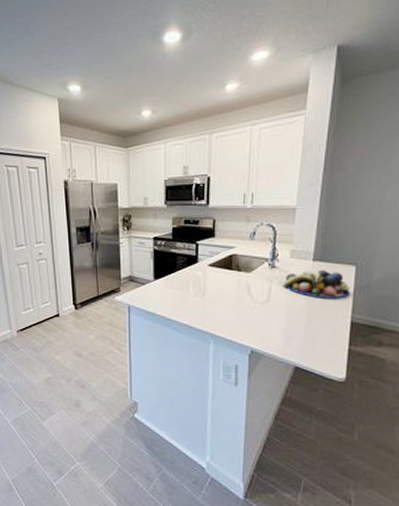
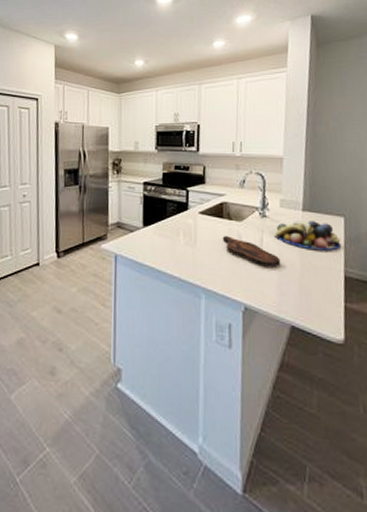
cutting board: none [230,287,288,315] -> present [222,236,281,267]

